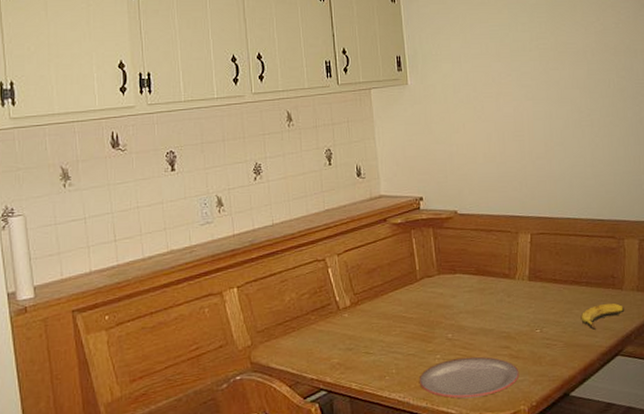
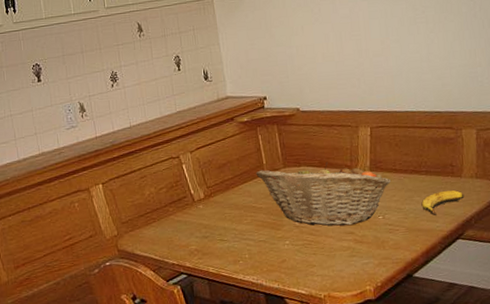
fruit basket: none [408,269,550,340] -> present [256,161,391,226]
plate: present [419,356,520,399] -> none [270,242,364,281]

